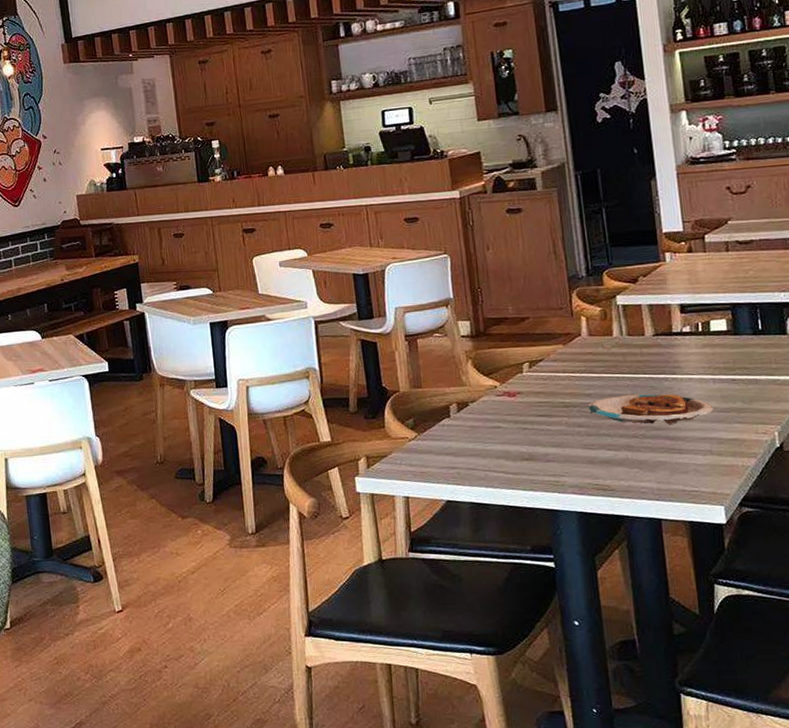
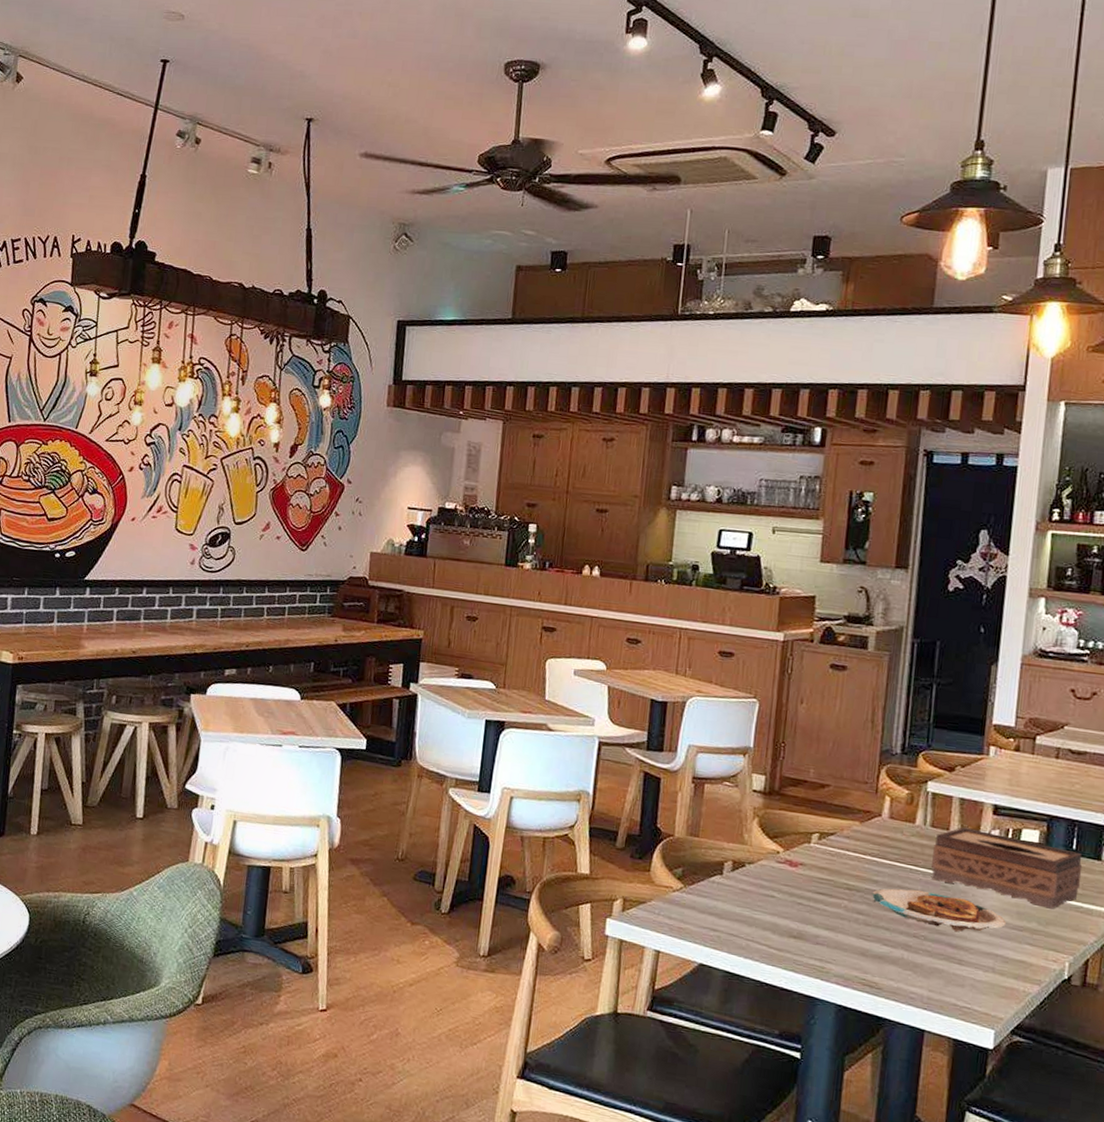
tissue box: none [634,330,773,387] -> present [931,827,1083,909]

